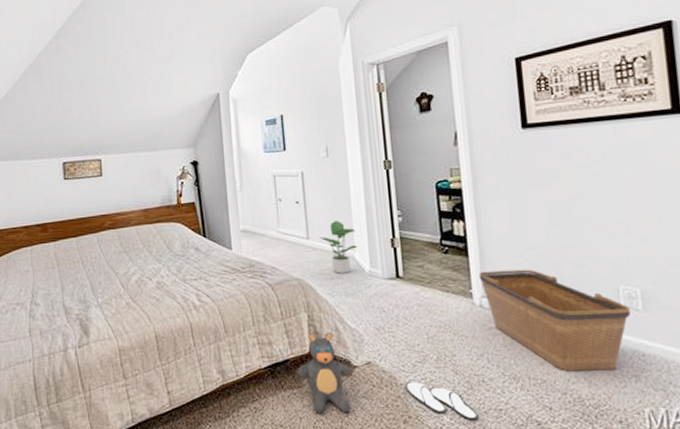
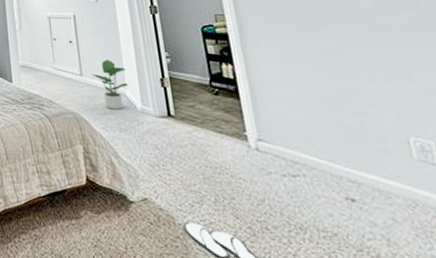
stuffed animal: present [297,333,351,414] -> none [74,166,129,250]
bicycle basket: present [478,269,630,372] -> none [252,114,426,229]

